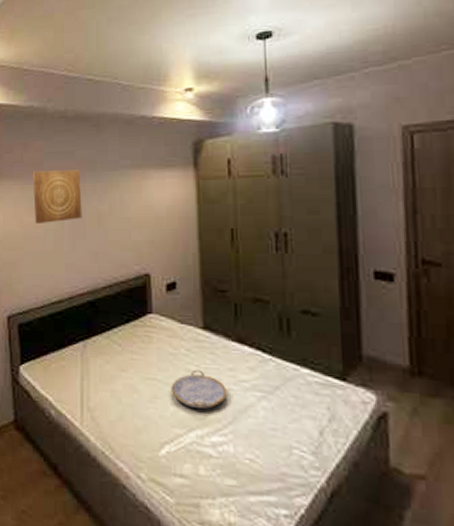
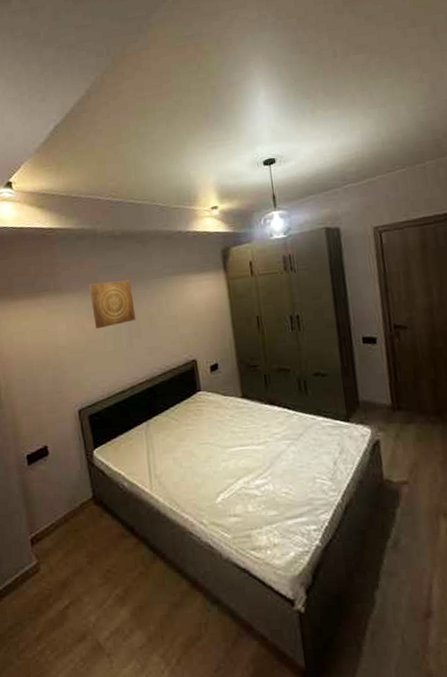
serving tray: present [171,369,227,409] -> none [221,430,265,461]

